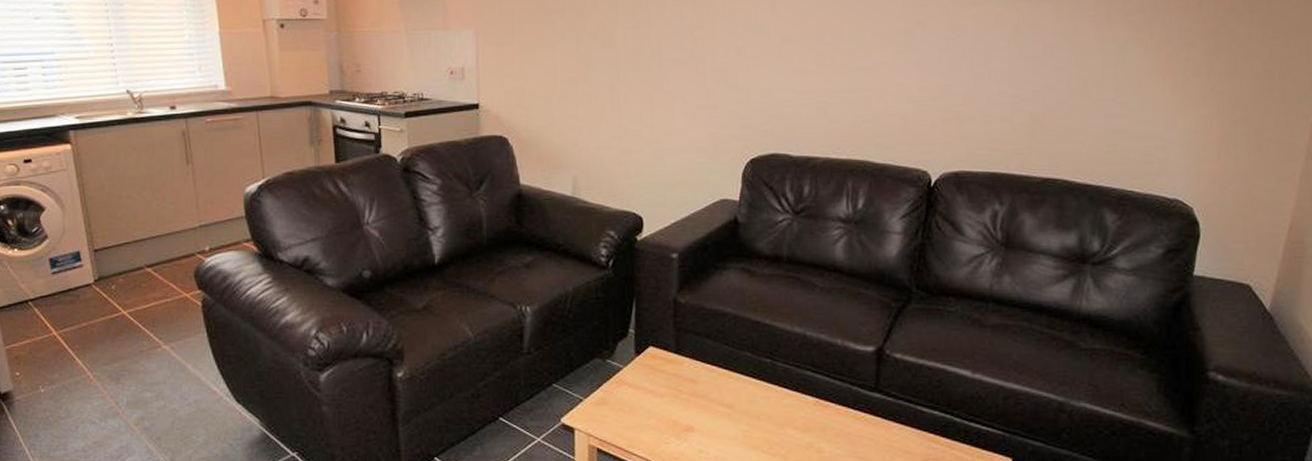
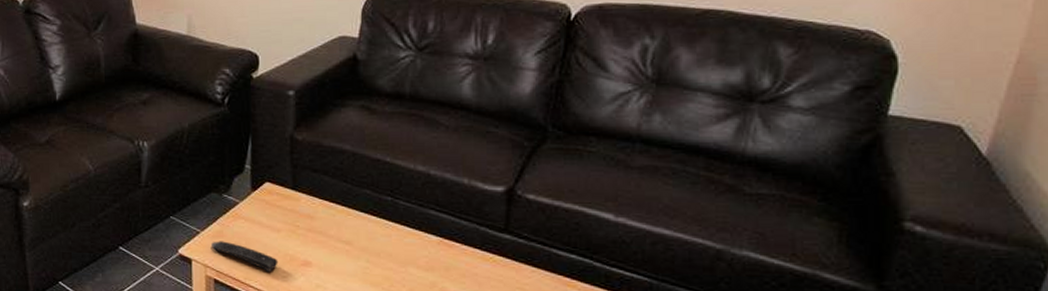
remote control: none [594,408,662,439] -> present [210,241,279,273]

